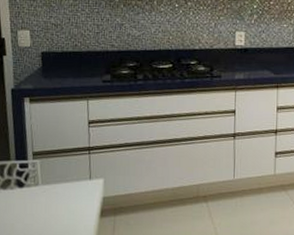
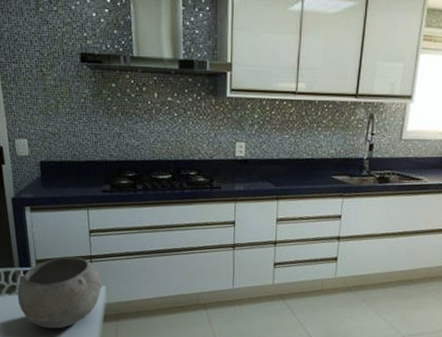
bowl: none [12,149,100,225] -> present [18,257,102,329]

